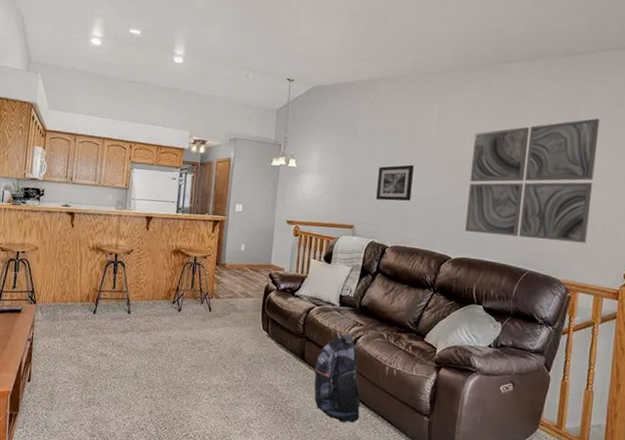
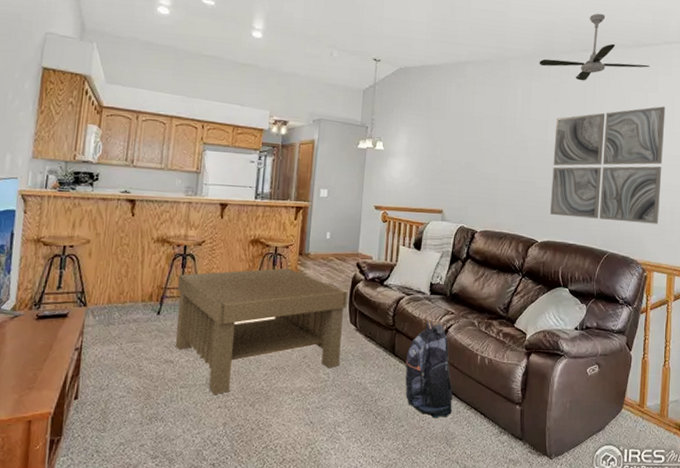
coffee table: none [108,276,261,387] -> present [175,268,348,395]
wall art: present [376,165,414,201] -> none [465,148,500,185]
ceiling fan: none [457,21,583,94] -> present [539,13,650,81]

